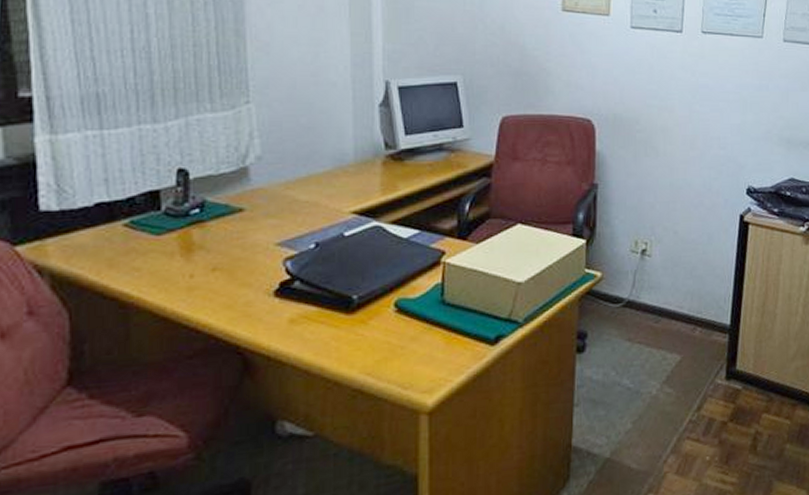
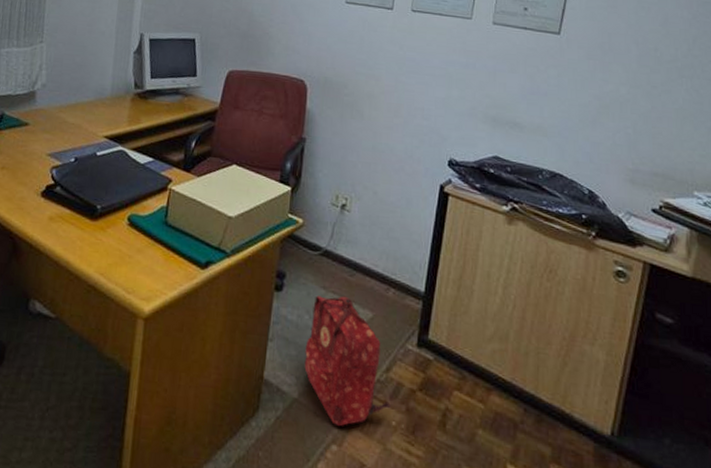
backpack: none [614,344,704,475] -> present [304,295,391,427]

